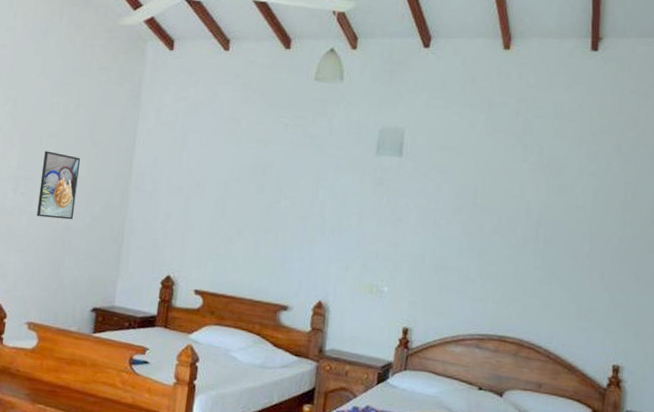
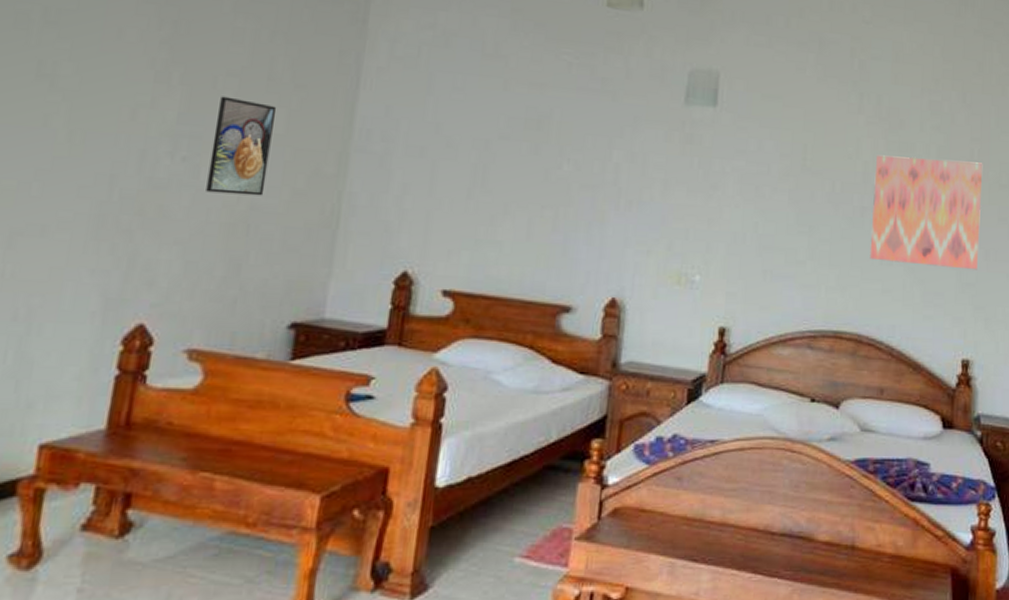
wall art: none [531,195,636,293] -> present [869,155,983,270]

